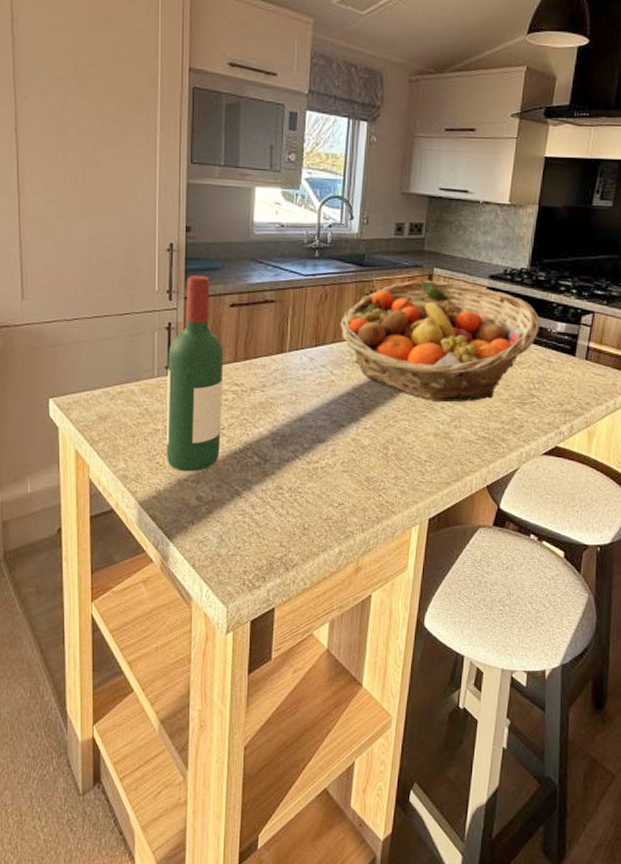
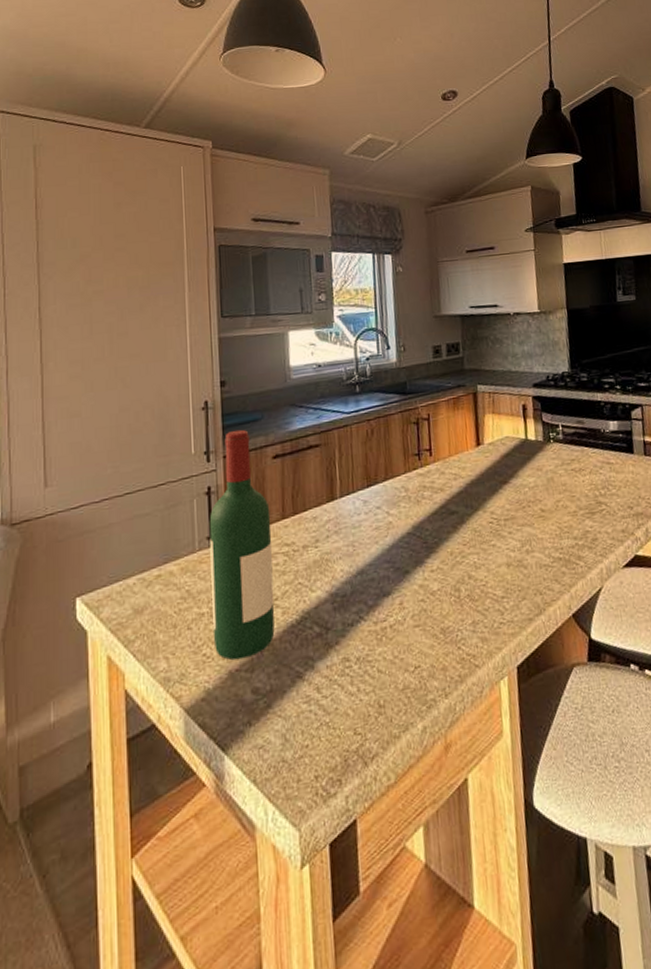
fruit basket: present [340,279,540,402] -> none [390,397,593,527]

